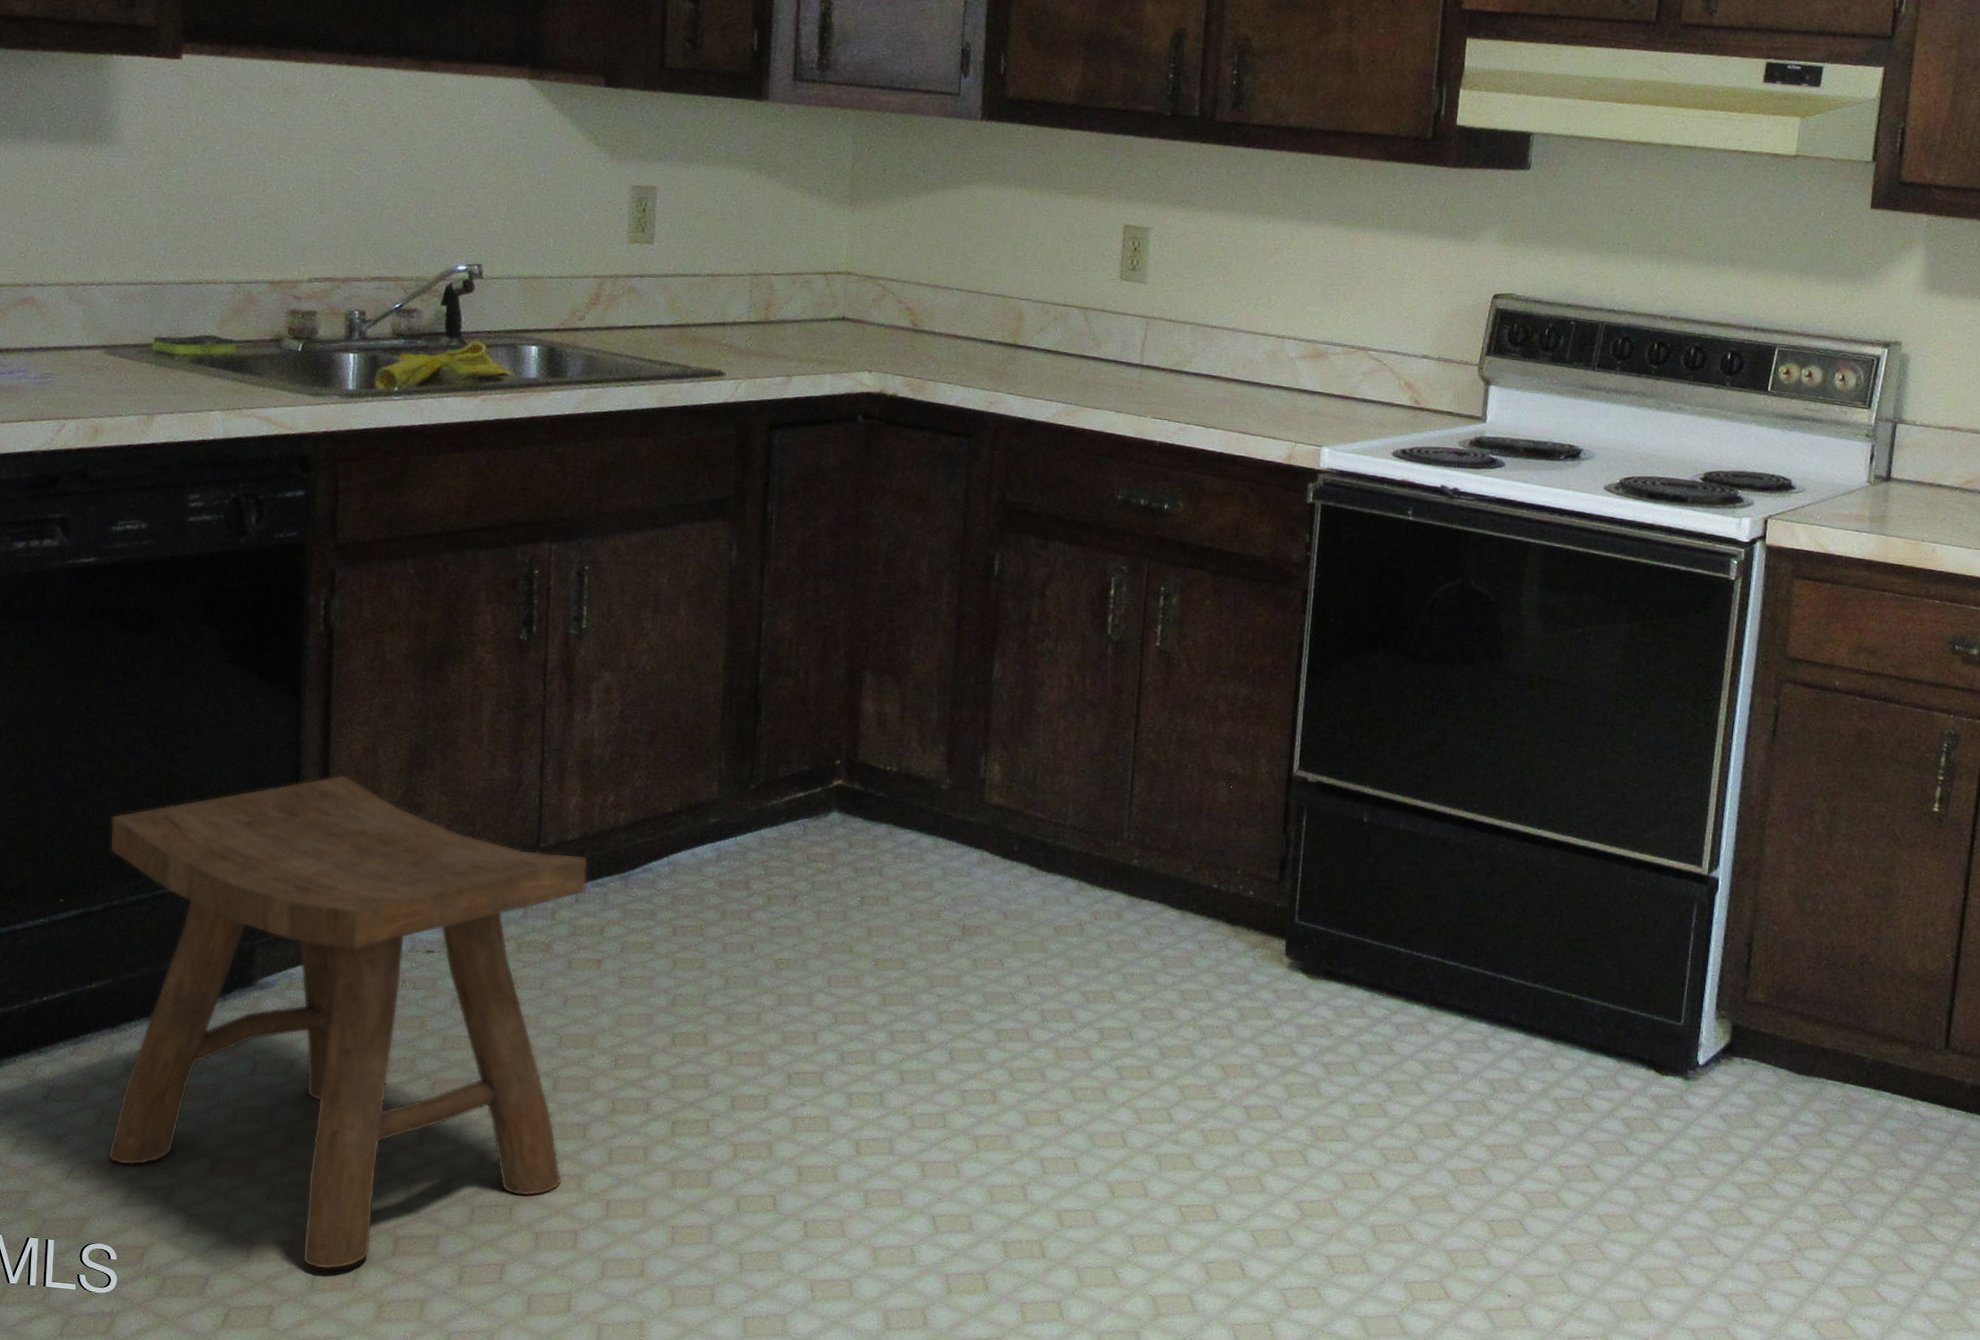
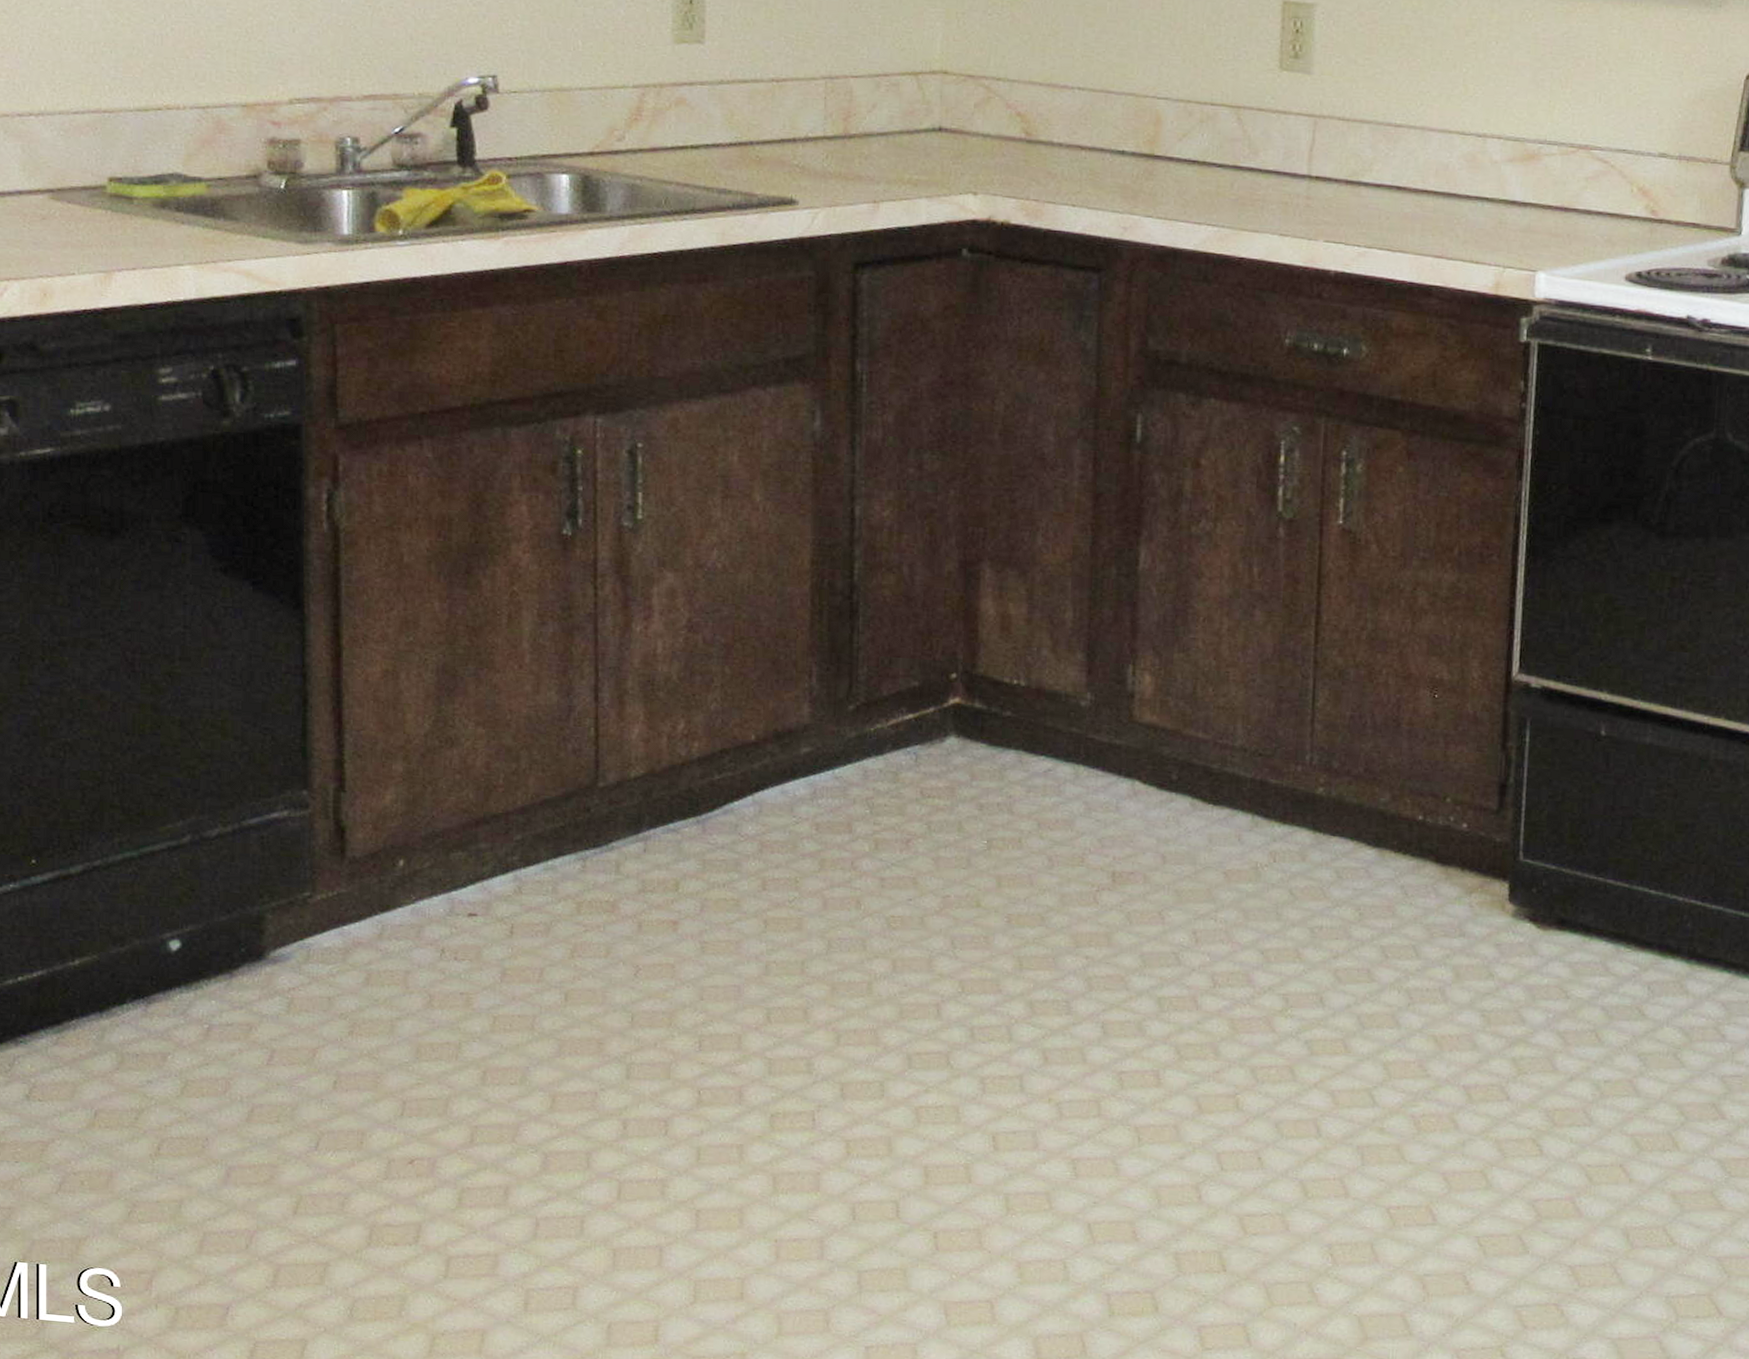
stool: present [108,774,589,1270] -> none [86,703,657,1296]

